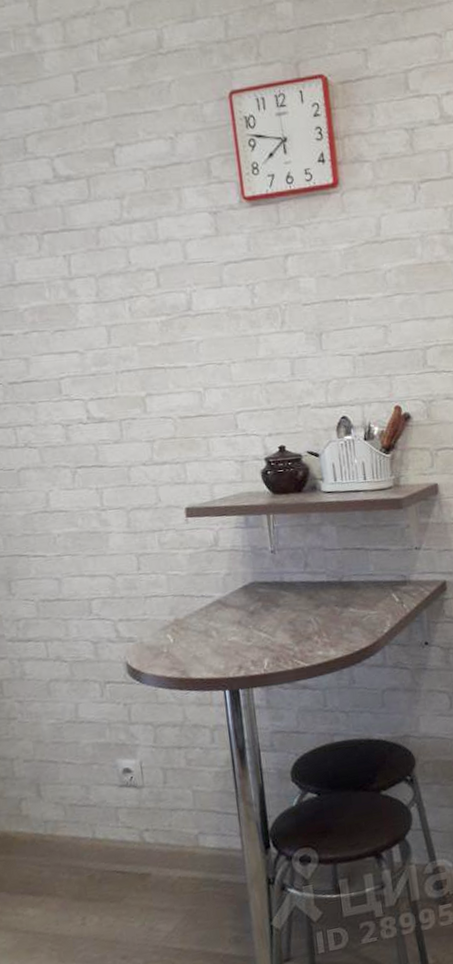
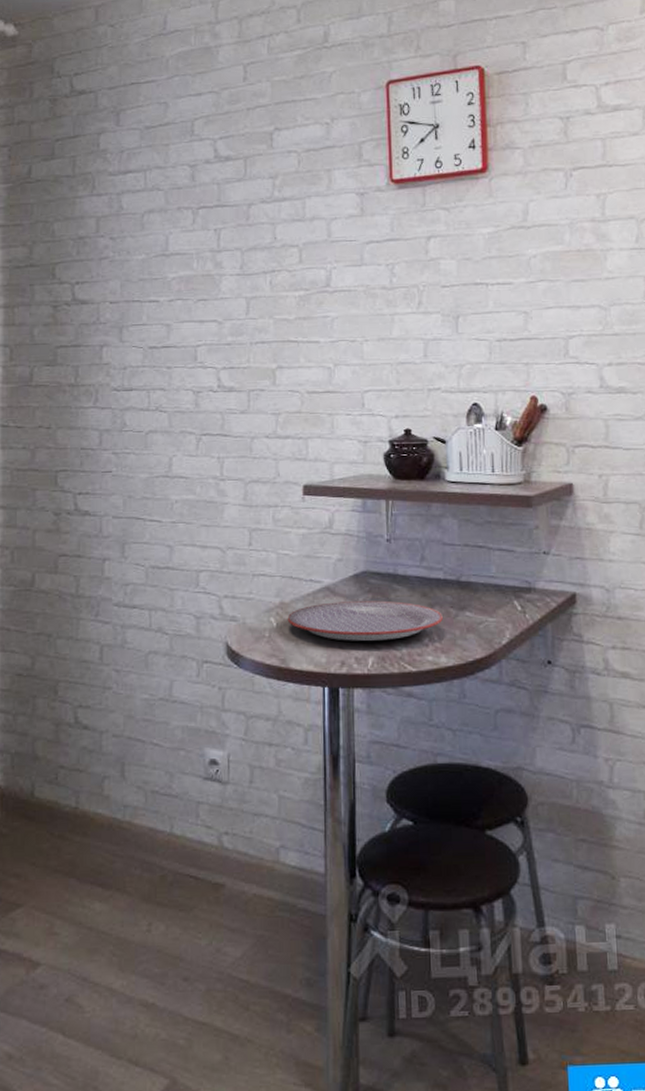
plate: none [183,606,329,648] -> present [287,600,443,642]

